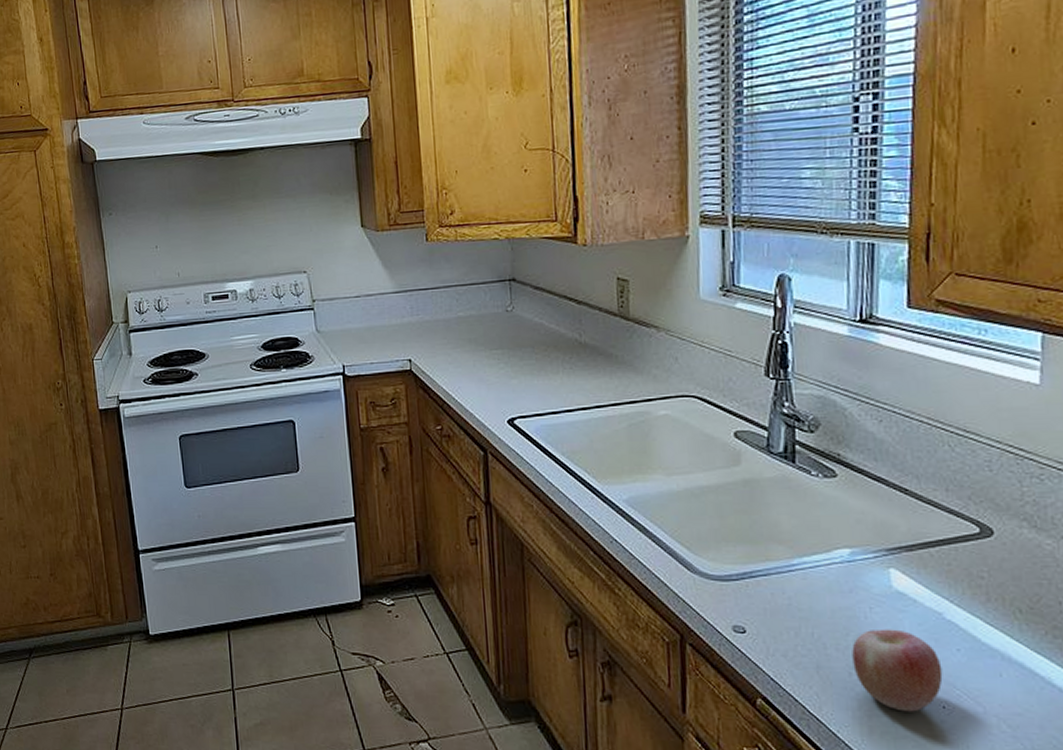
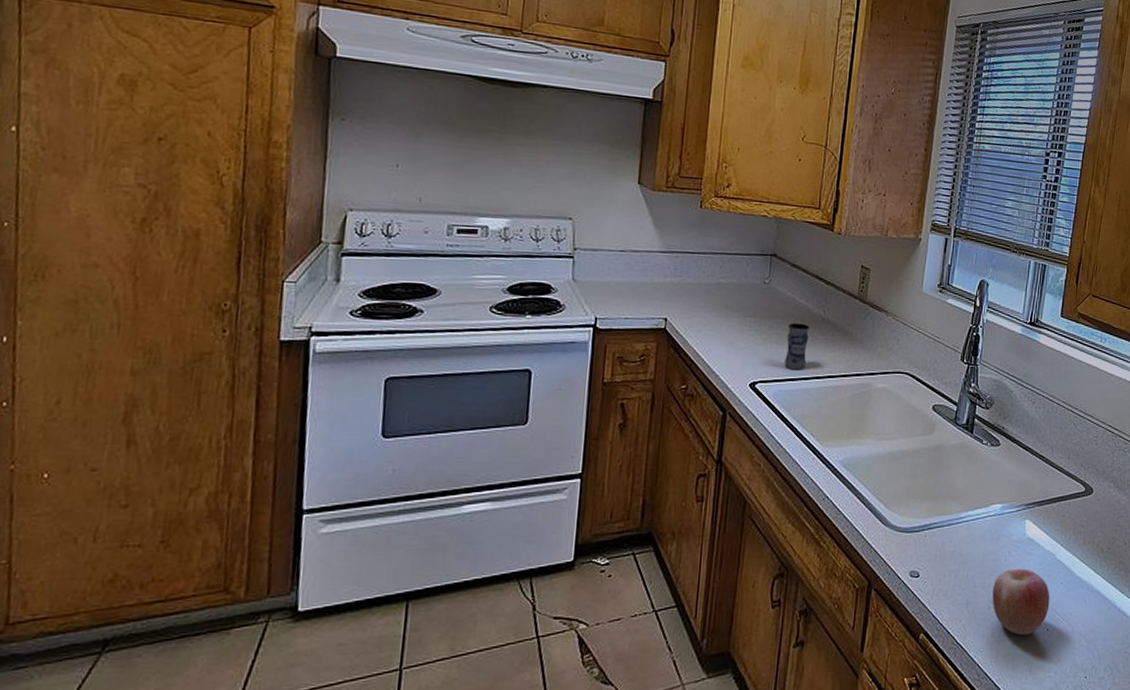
jar: none [540,350,567,402] -> present [784,323,810,370]

